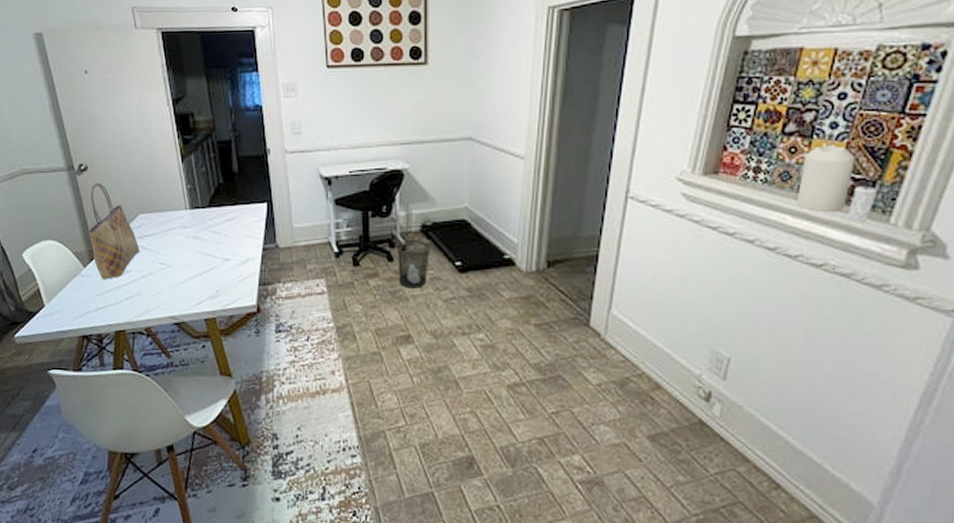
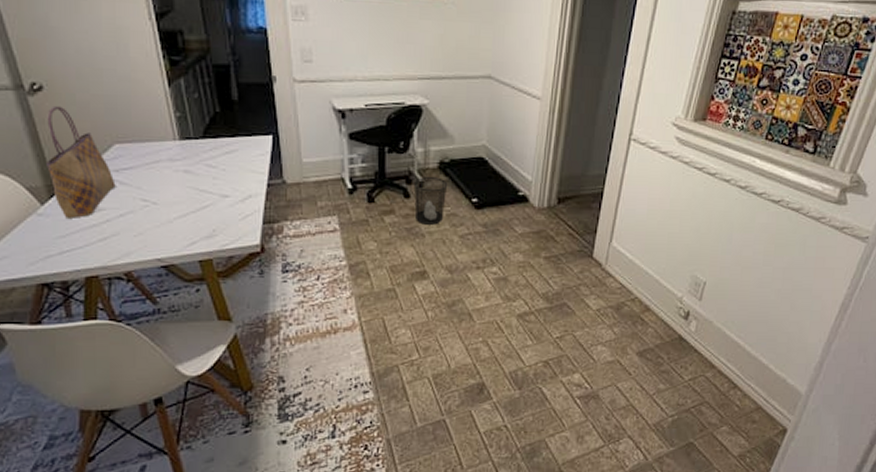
candle: present [796,145,855,212] -> none [764,99,810,156]
candle: present [845,183,877,222] -> none [799,133,823,165]

